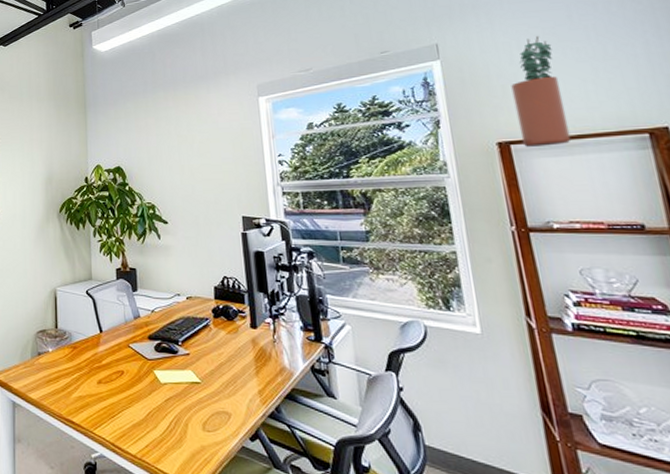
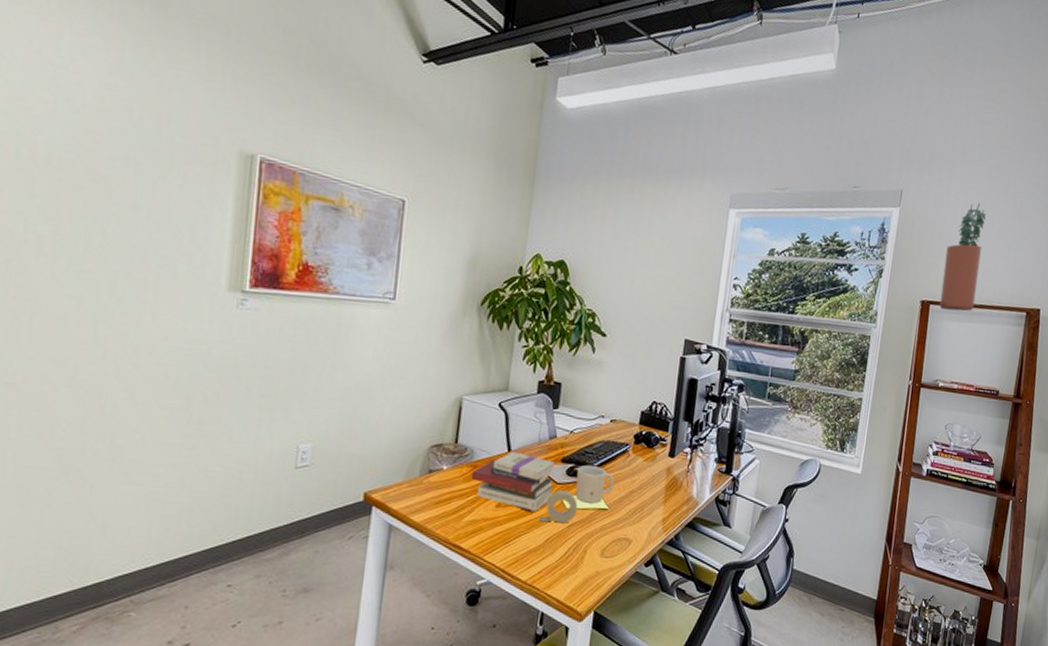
books: none [72,332,146,388] -> present [471,451,555,512]
adhesive tape: none [138,366,172,398] -> present [539,490,578,523]
mug: none [164,340,203,377] -> present [575,464,615,503]

